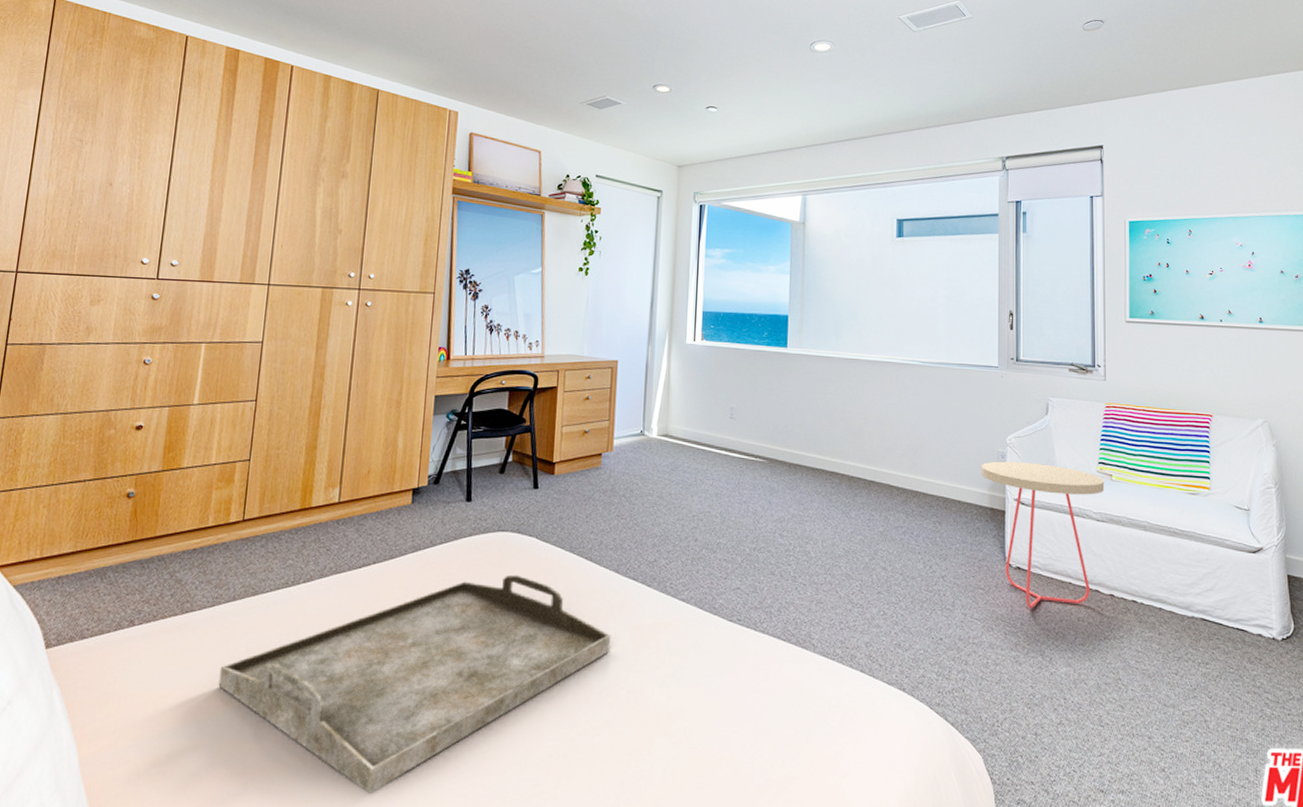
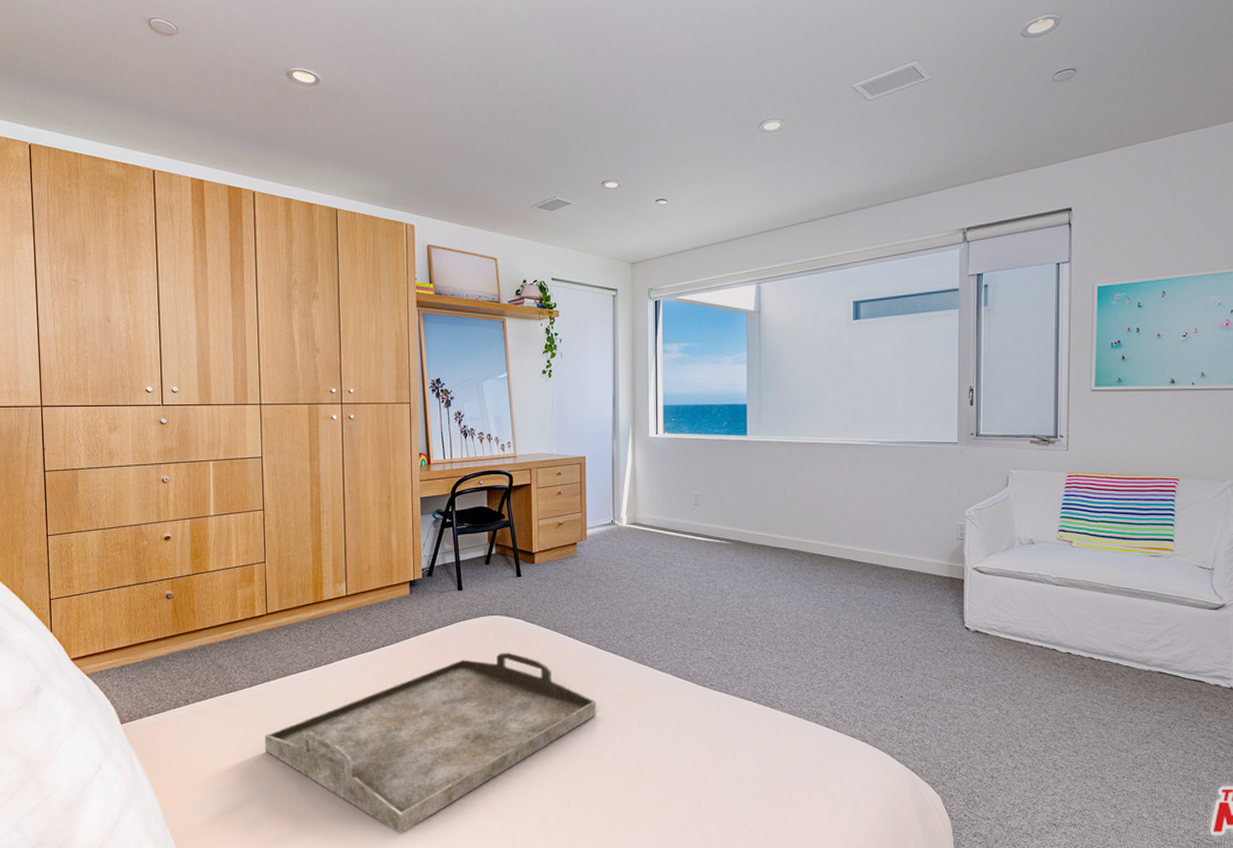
side table: present [982,461,1105,609] -> none [941,533,1064,668]

